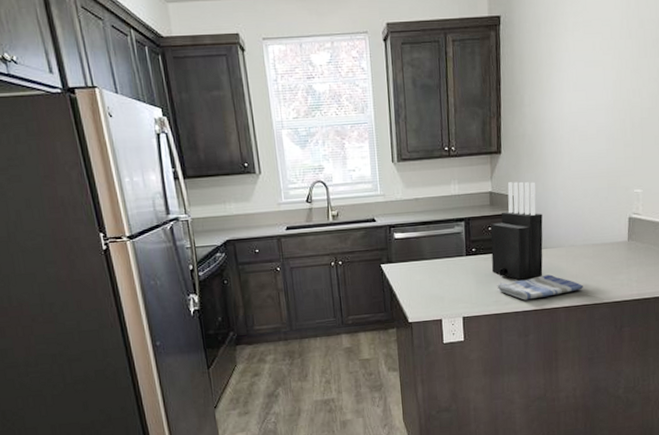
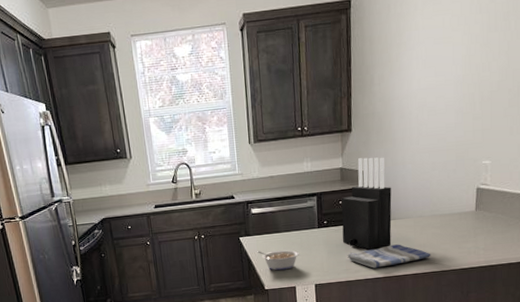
legume: none [400,279,446,302] -> present [257,250,299,271]

